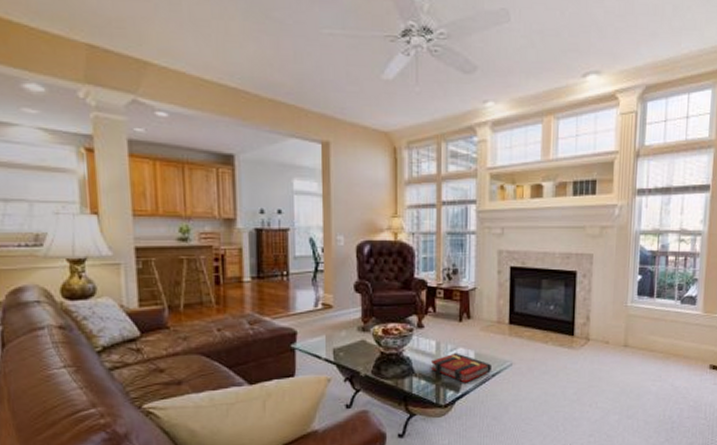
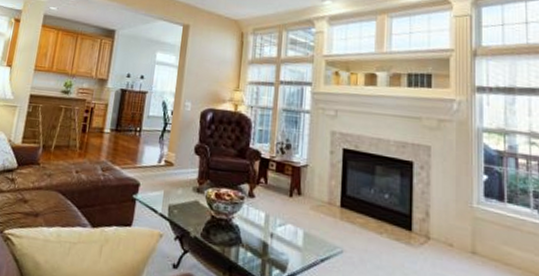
book: present [431,352,491,383] -> none [259,228,320,264]

